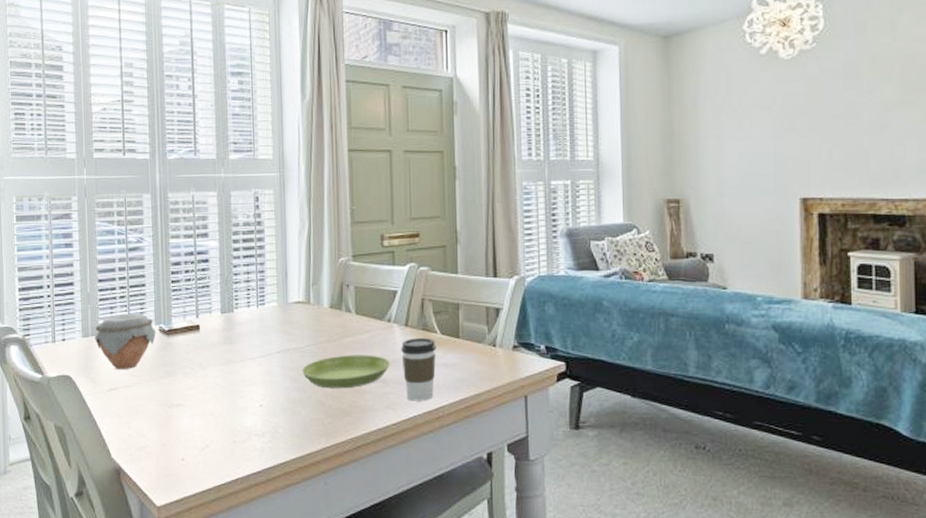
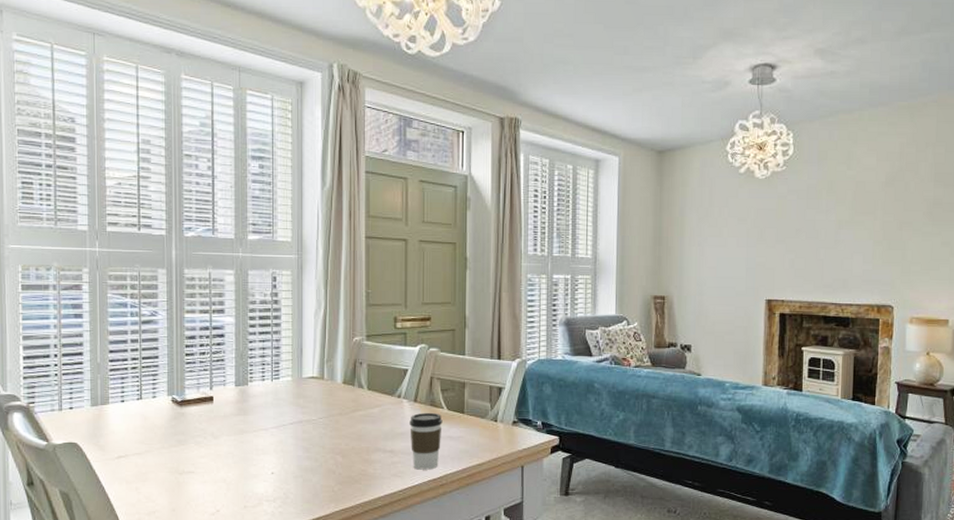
jar: present [94,313,157,370] -> none [103,384,169,438]
saucer: present [302,355,390,389] -> none [314,427,398,458]

